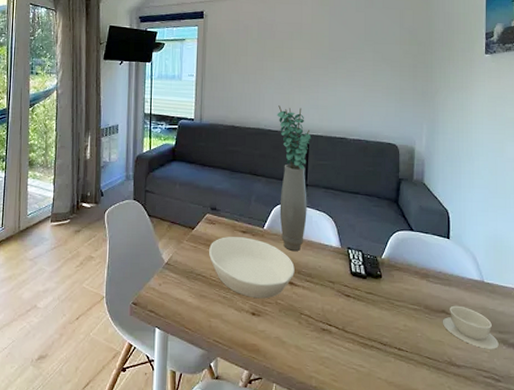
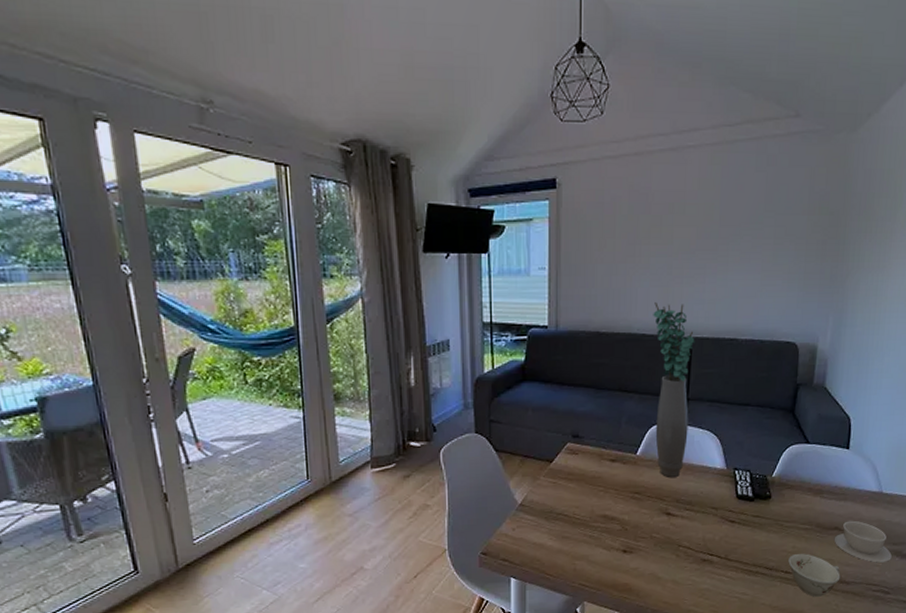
bowl: present [209,237,295,299] -> none [572,466,673,534]
teacup: none [401,333,451,377] -> present [788,554,841,597]

